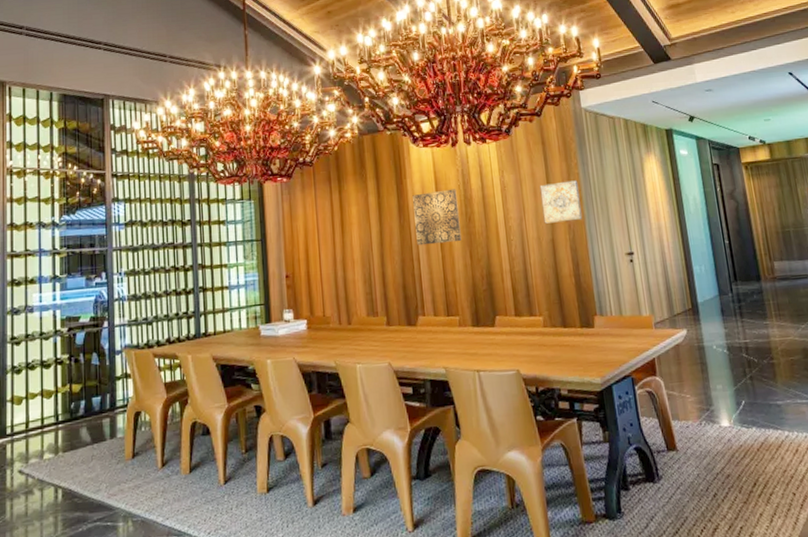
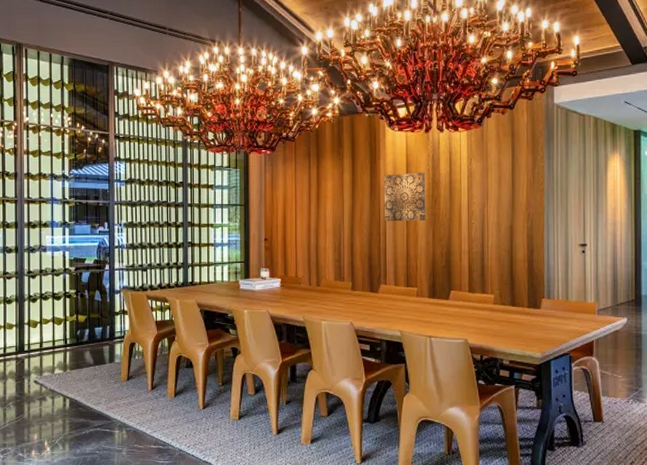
wall art: present [539,180,583,224] -> none [504,173,542,211]

